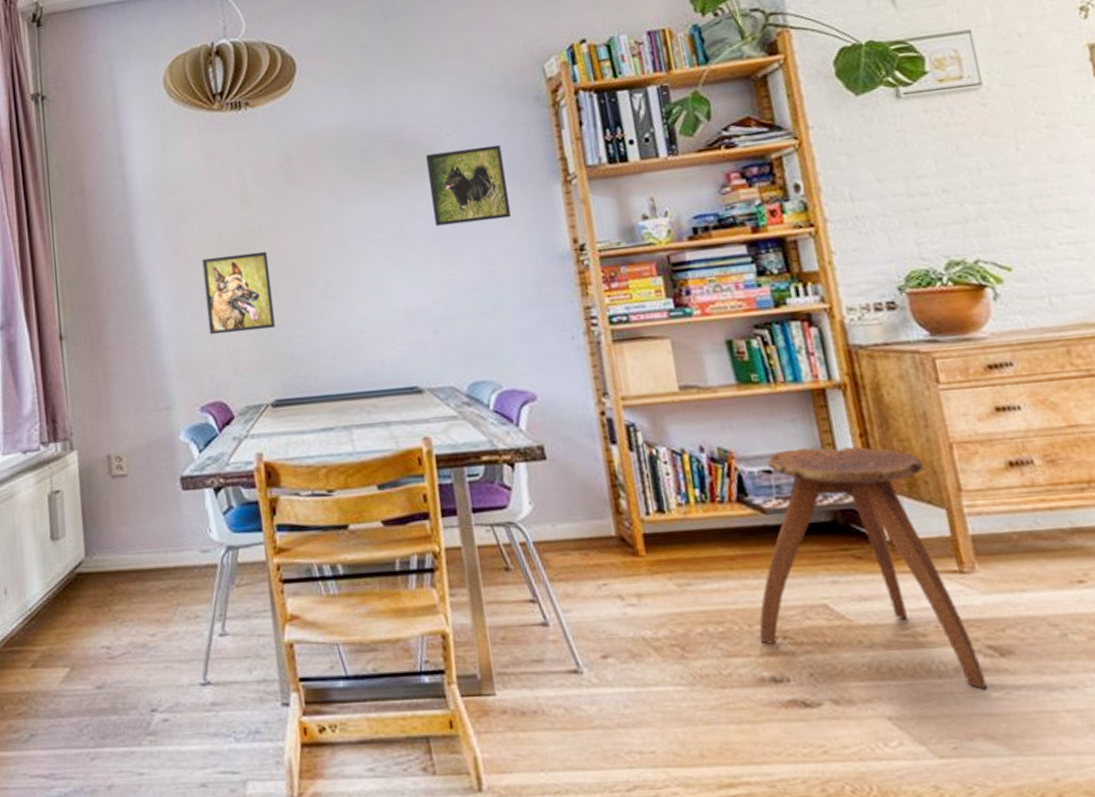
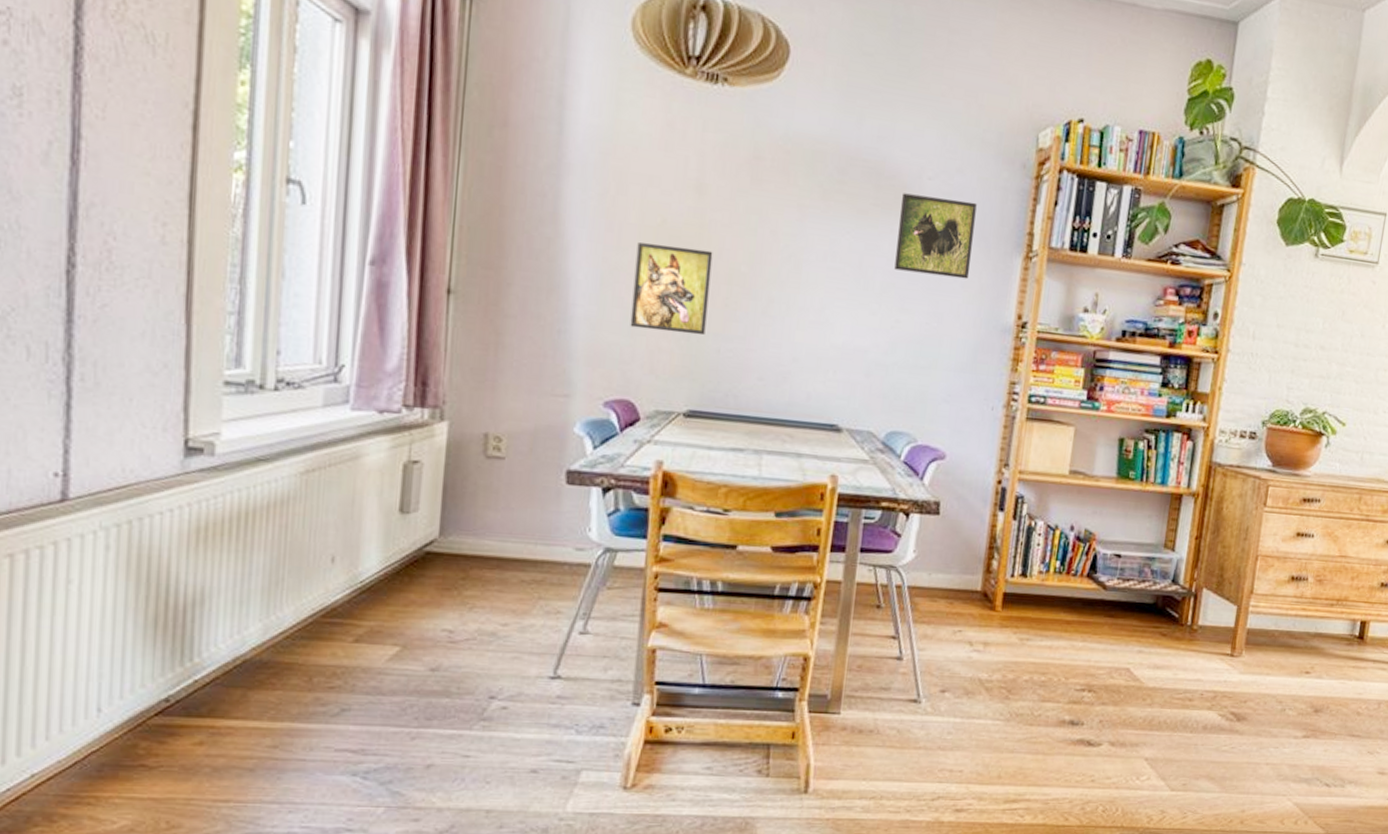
stool: present [759,446,987,690] -> none [1070,540,1234,744]

